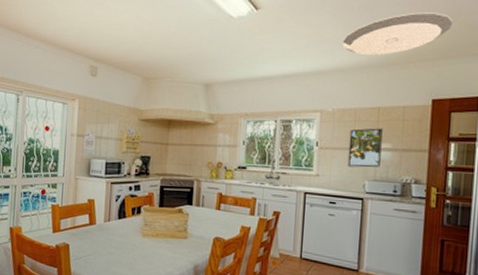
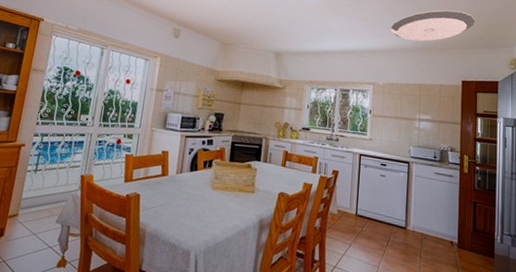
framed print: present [347,128,383,168] -> none [396,101,424,135]

